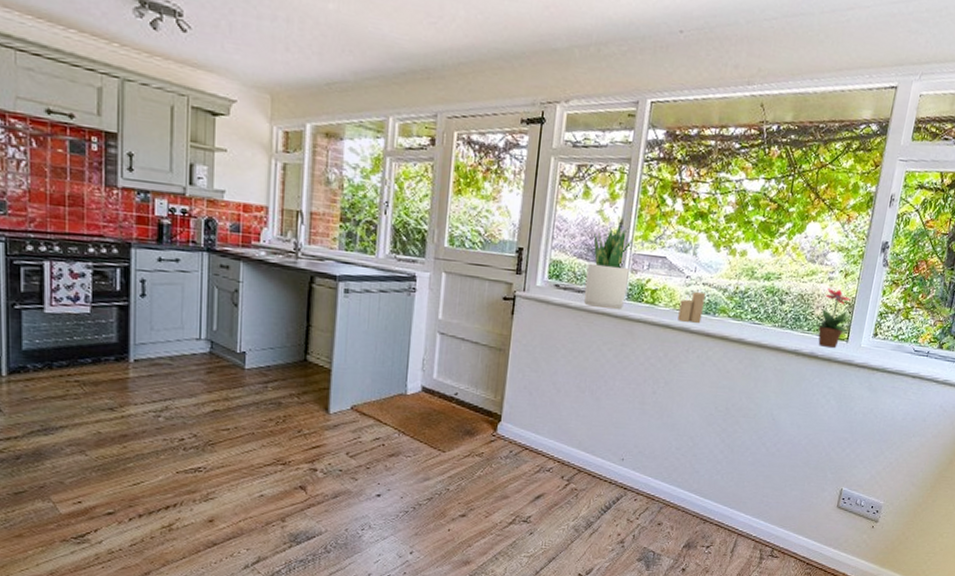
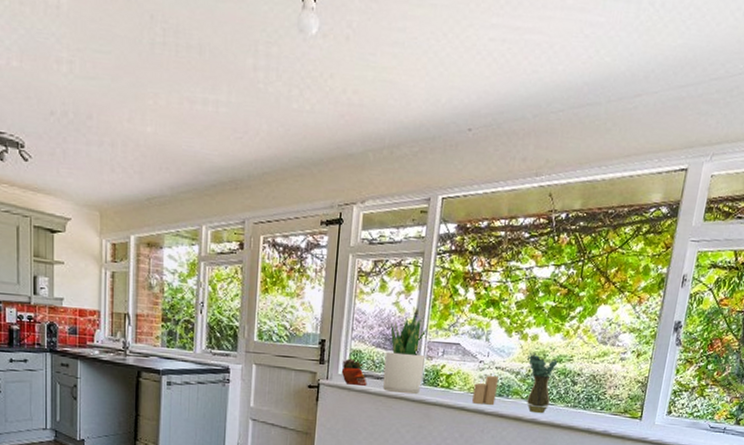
succulent planter: none [539,269,568,300] -> present [341,358,367,387]
vase: none [734,267,766,334] -> present [527,350,558,414]
potted flower: present [808,287,852,349] -> none [601,367,645,427]

